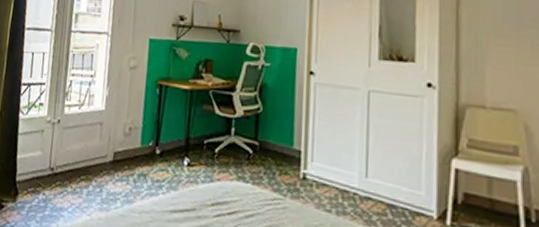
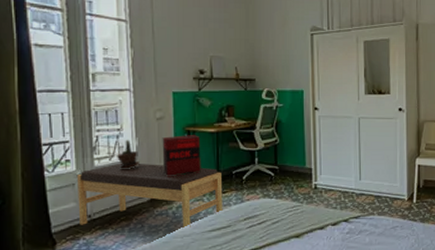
bench: none [42,113,191,204] -> present [76,163,223,230]
potted plant: none [86,87,108,123] -> present [117,139,140,170]
decorative box: none [130,89,172,137] -> present [162,135,201,177]

